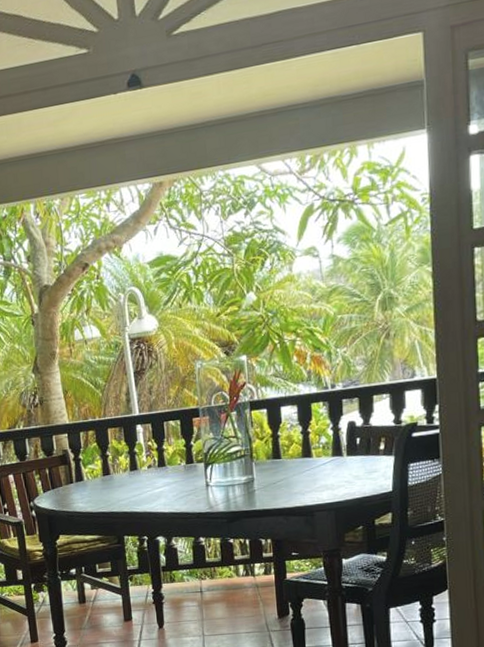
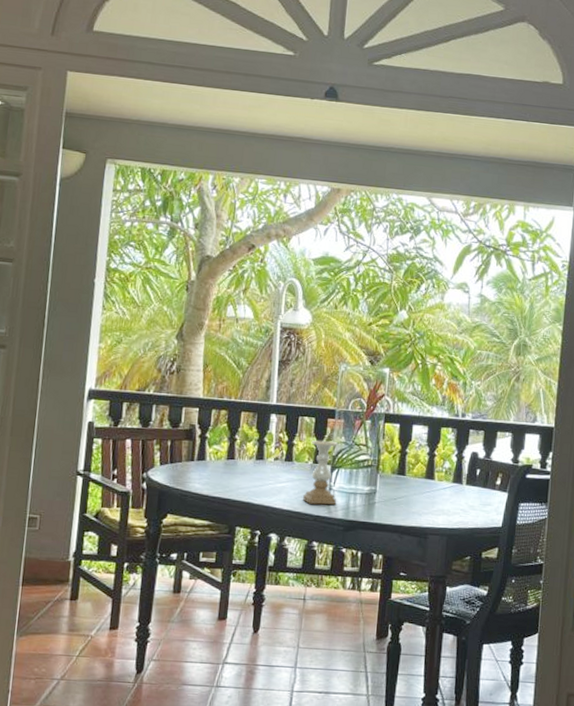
candle holder: none [180,439,217,503] -> present [302,440,338,505]

